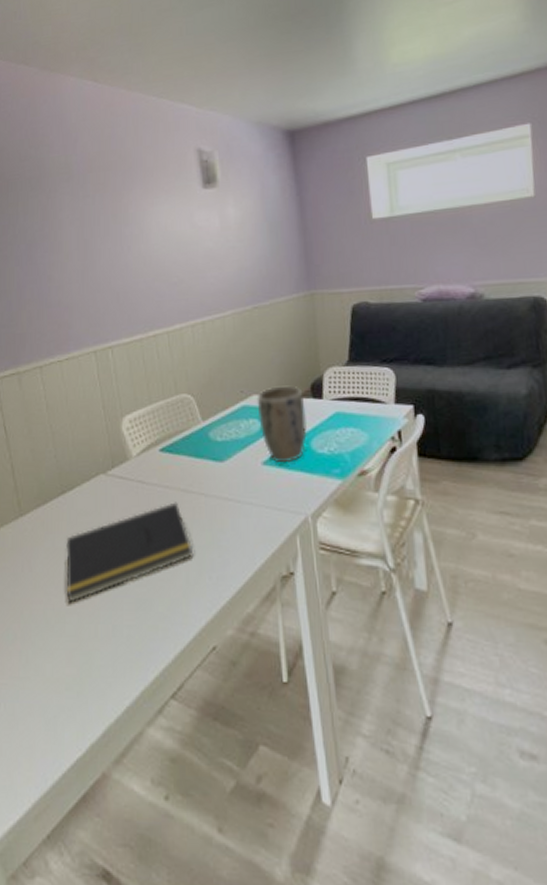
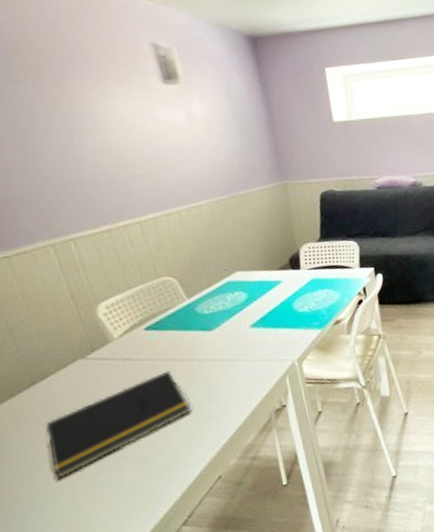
plant pot: present [257,385,307,463] -> none [240,260,289,324]

